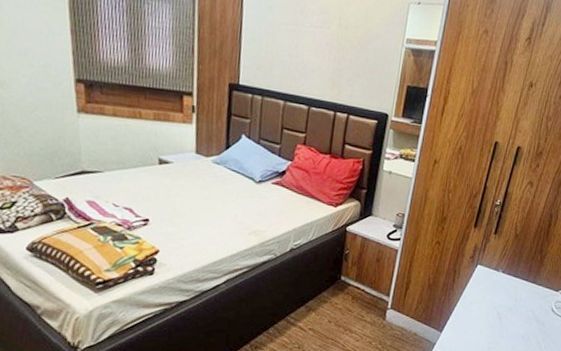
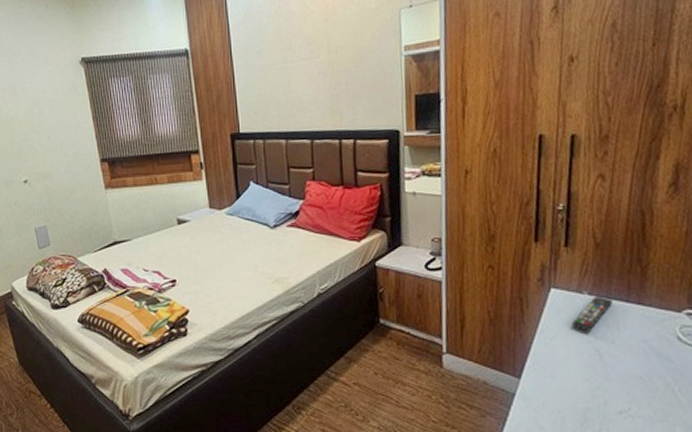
remote control: none [486,274,518,300] -> present [572,296,614,332]

